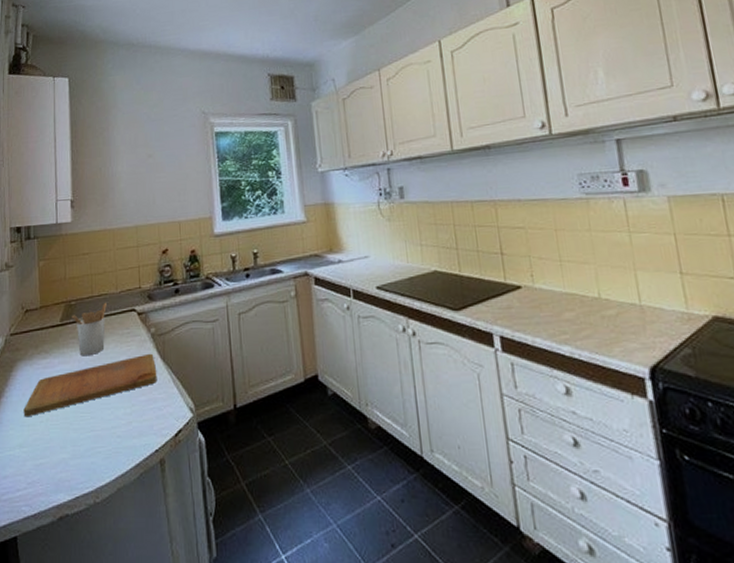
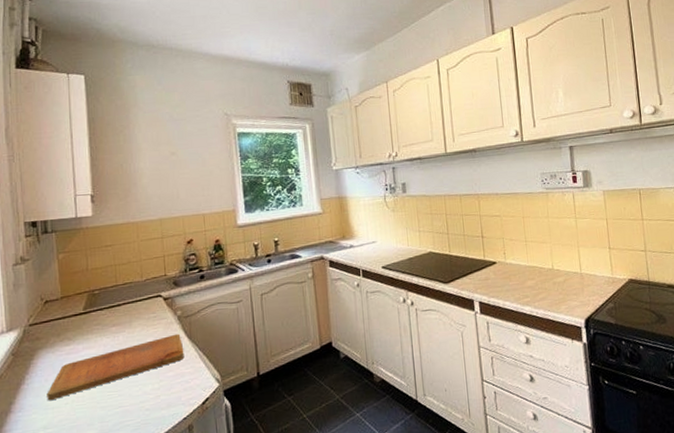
utensil holder: present [72,302,107,356] -> none [95,290,132,341]

